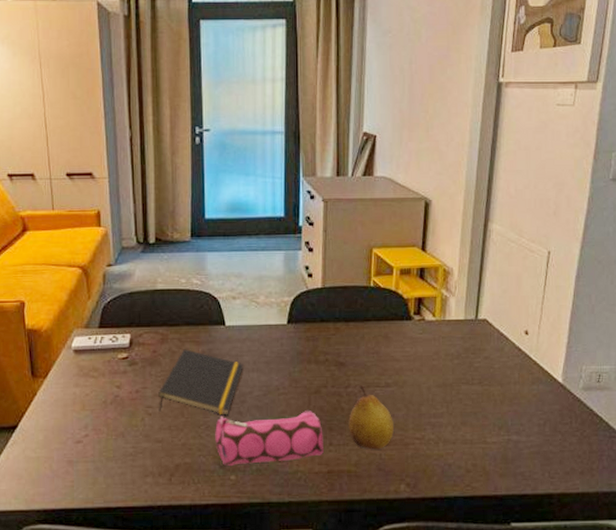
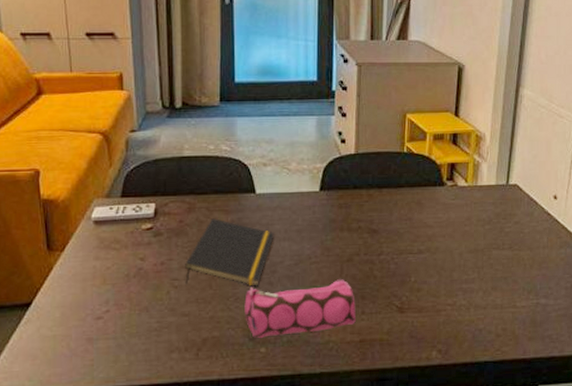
fruit: present [348,385,394,450] -> none [381,252,426,317]

